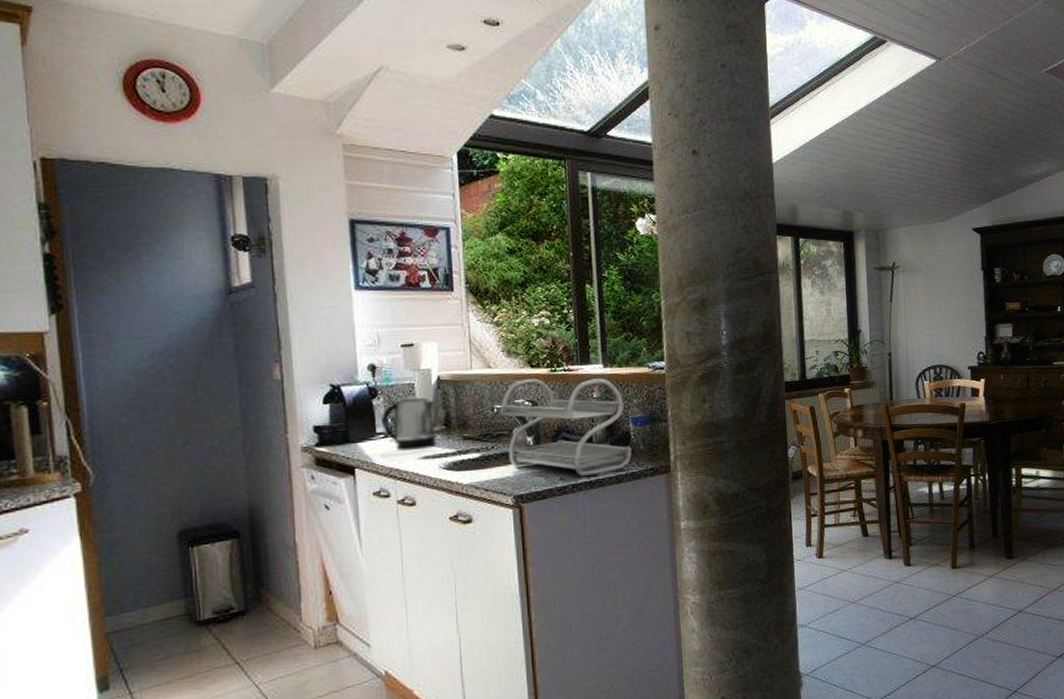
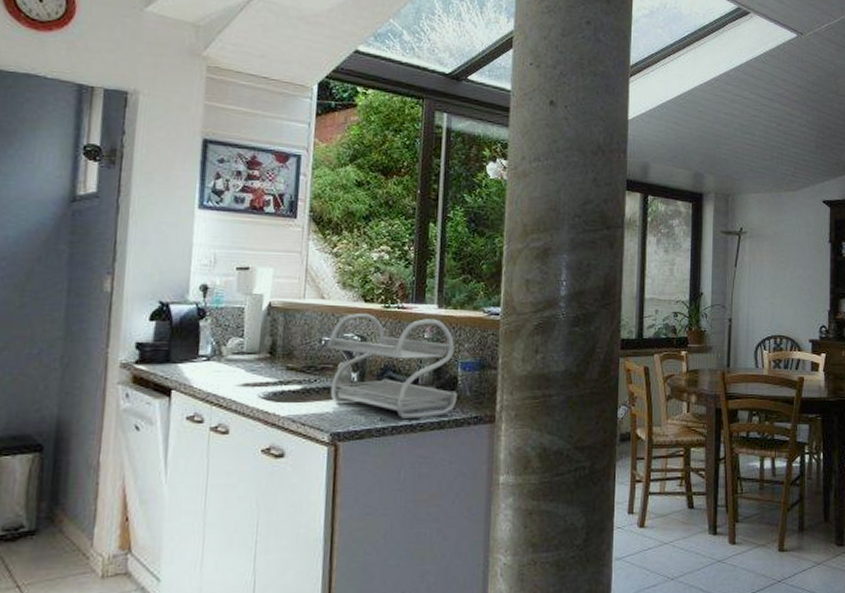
kettle: present [382,396,437,452] -> none [206,320,262,377]

